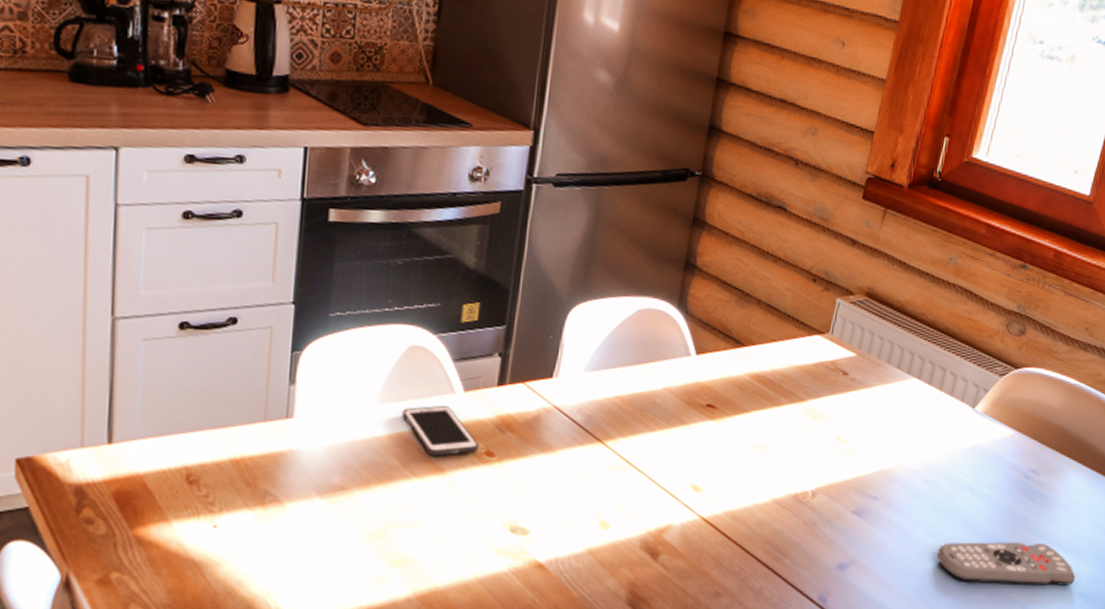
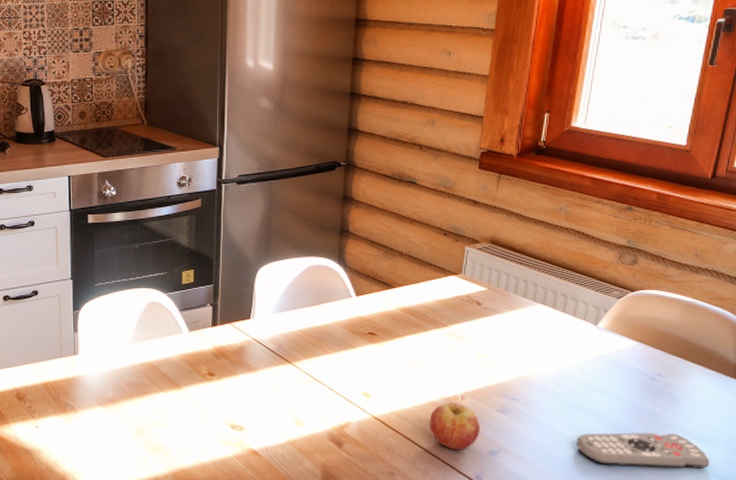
cell phone: present [402,406,478,456] -> none [149,342,202,377]
fruit: none [769,501,831,563] -> present [429,403,480,450]

